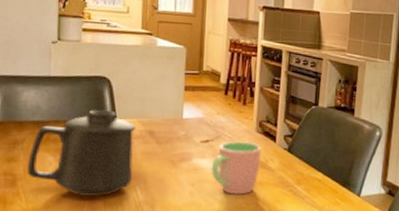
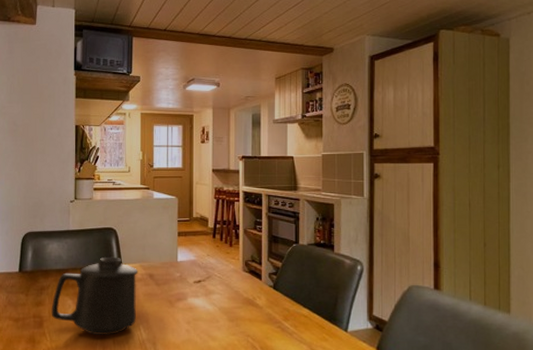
cup: present [211,141,261,195] -> none [204,280,248,332]

